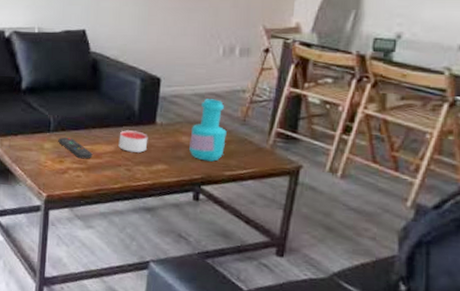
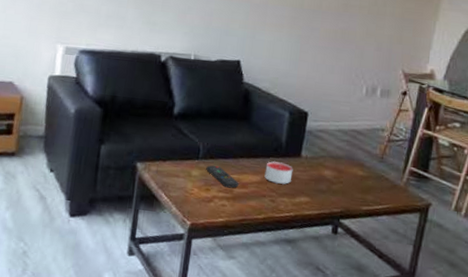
bottle: present [189,99,227,162] -> none [331,135,366,196]

